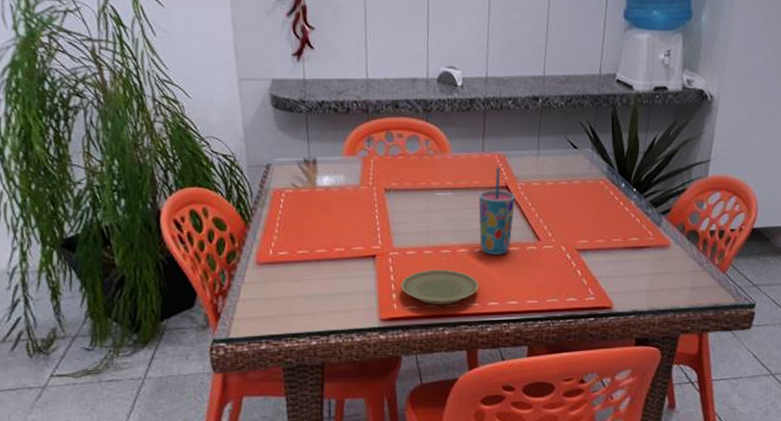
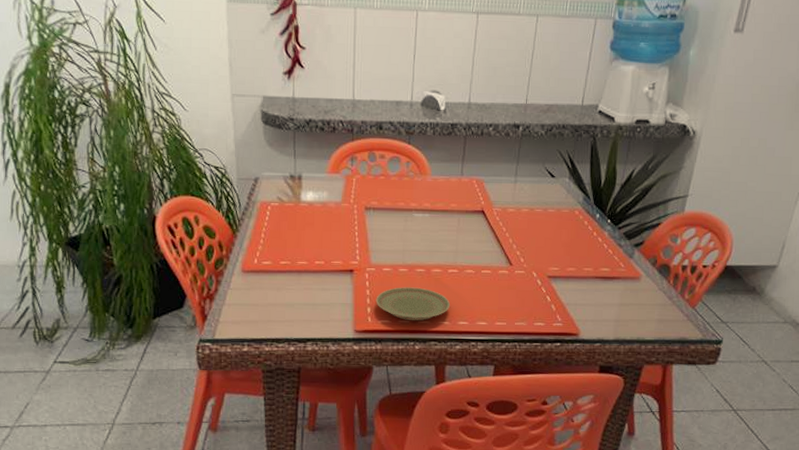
cup: present [478,167,516,255] -> none [454,191,491,277]

